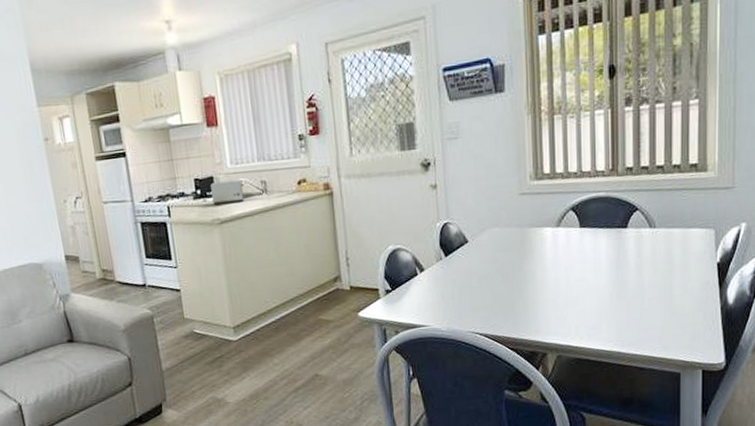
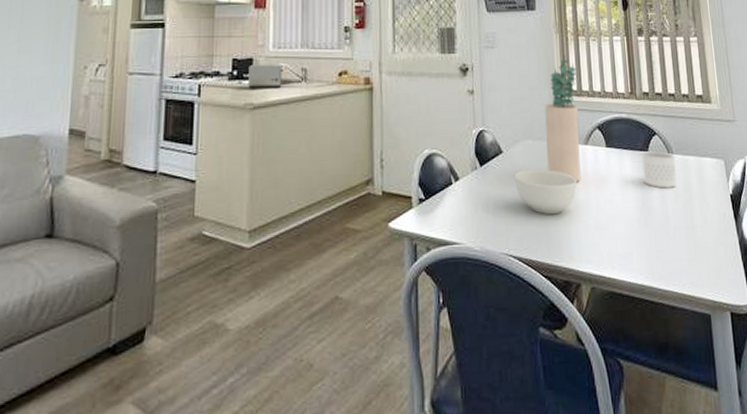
bowl: none [480,254,546,296] -> present [514,169,577,215]
vase: none [513,137,552,264] -> present [545,55,581,183]
mug: none [619,226,658,263] -> present [641,151,677,189]

